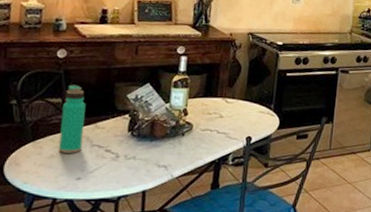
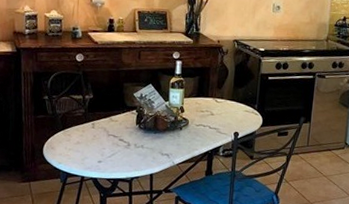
water bottle: present [58,84,86,153] -> none [82,84,102,141]

